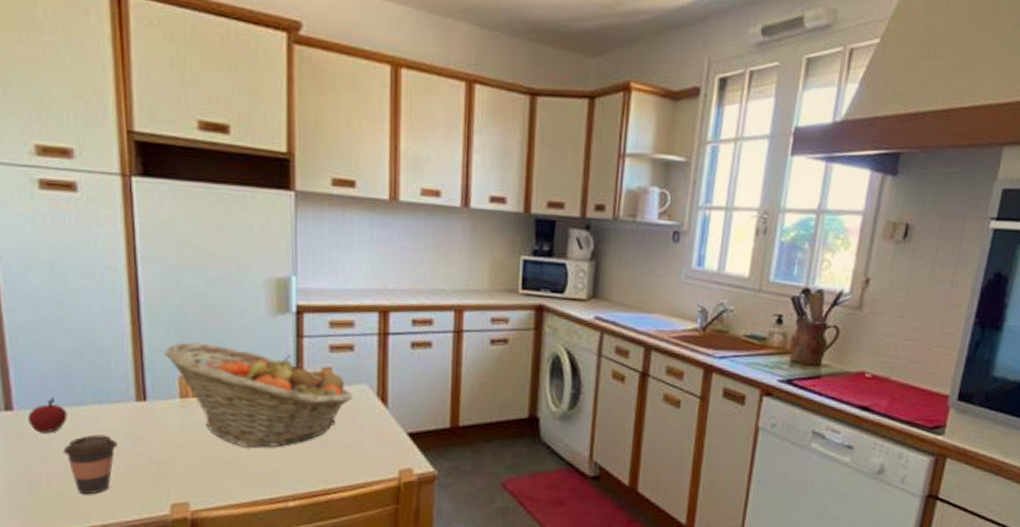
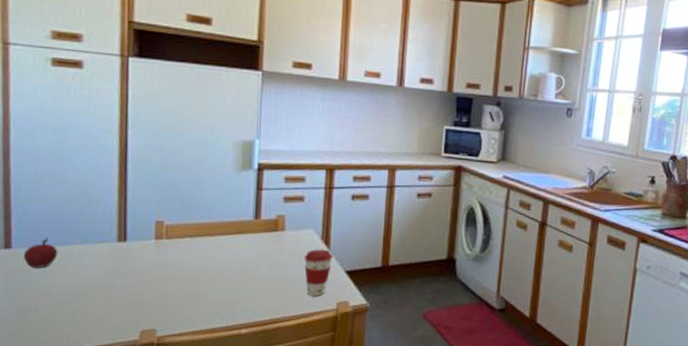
coffee cup: present [63,434,117,495] -> none [51,270,98,322]
fruit basket: present [164,342,353,447] -> none [144,193,301,282]
coffee cup: none [357,407,392,463] -> present [304,249,333,296]

